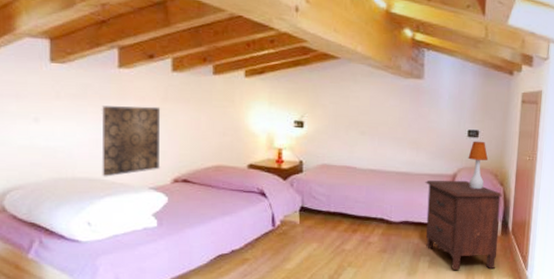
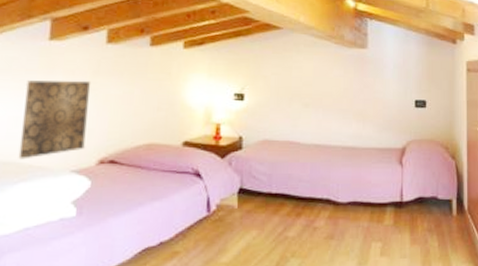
nightstand: present [425,180,503,270] -> none [373,154,455,257]
table lamp: present [468,141,489,189] -> none [416,111,438,163]

